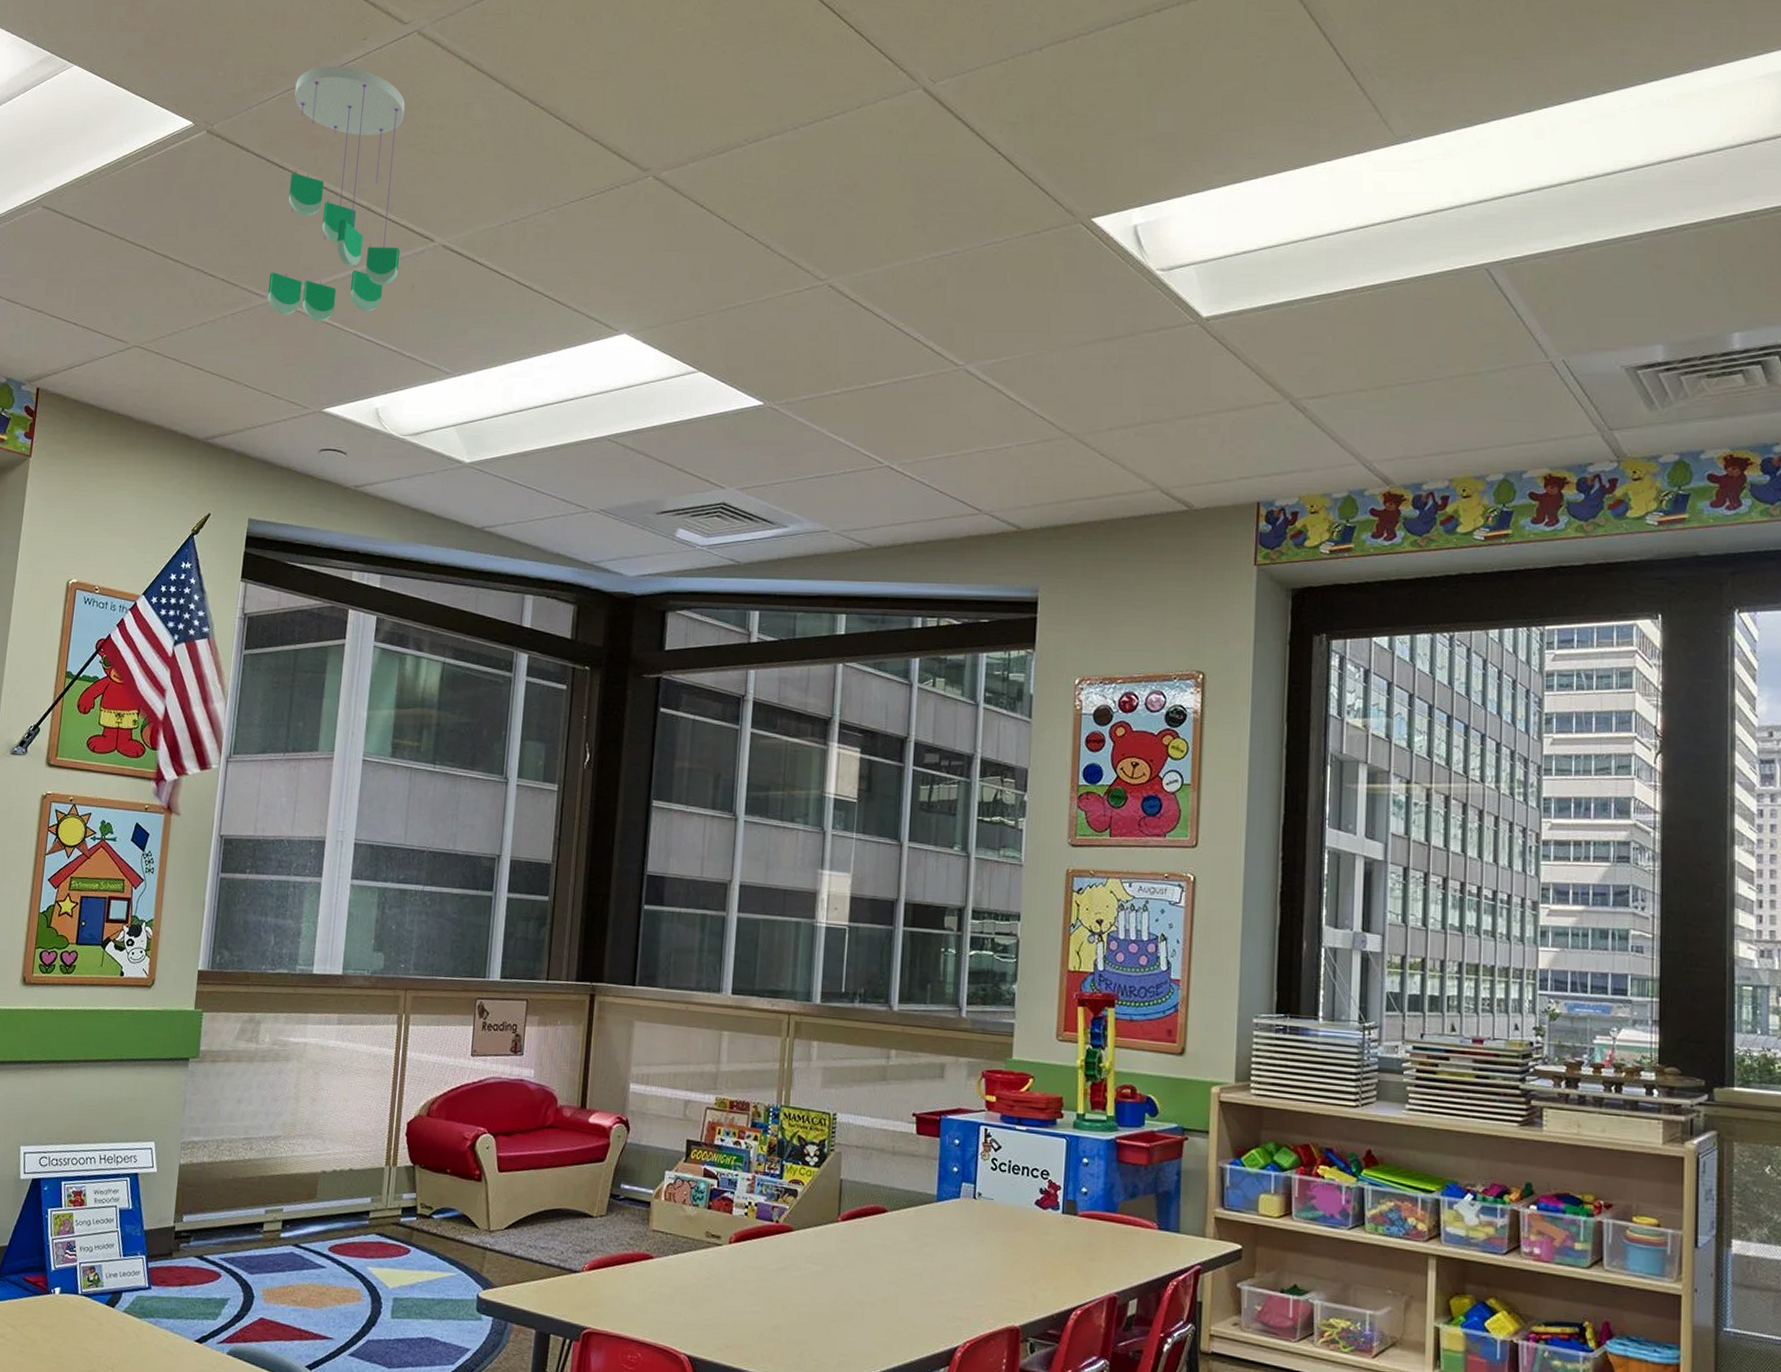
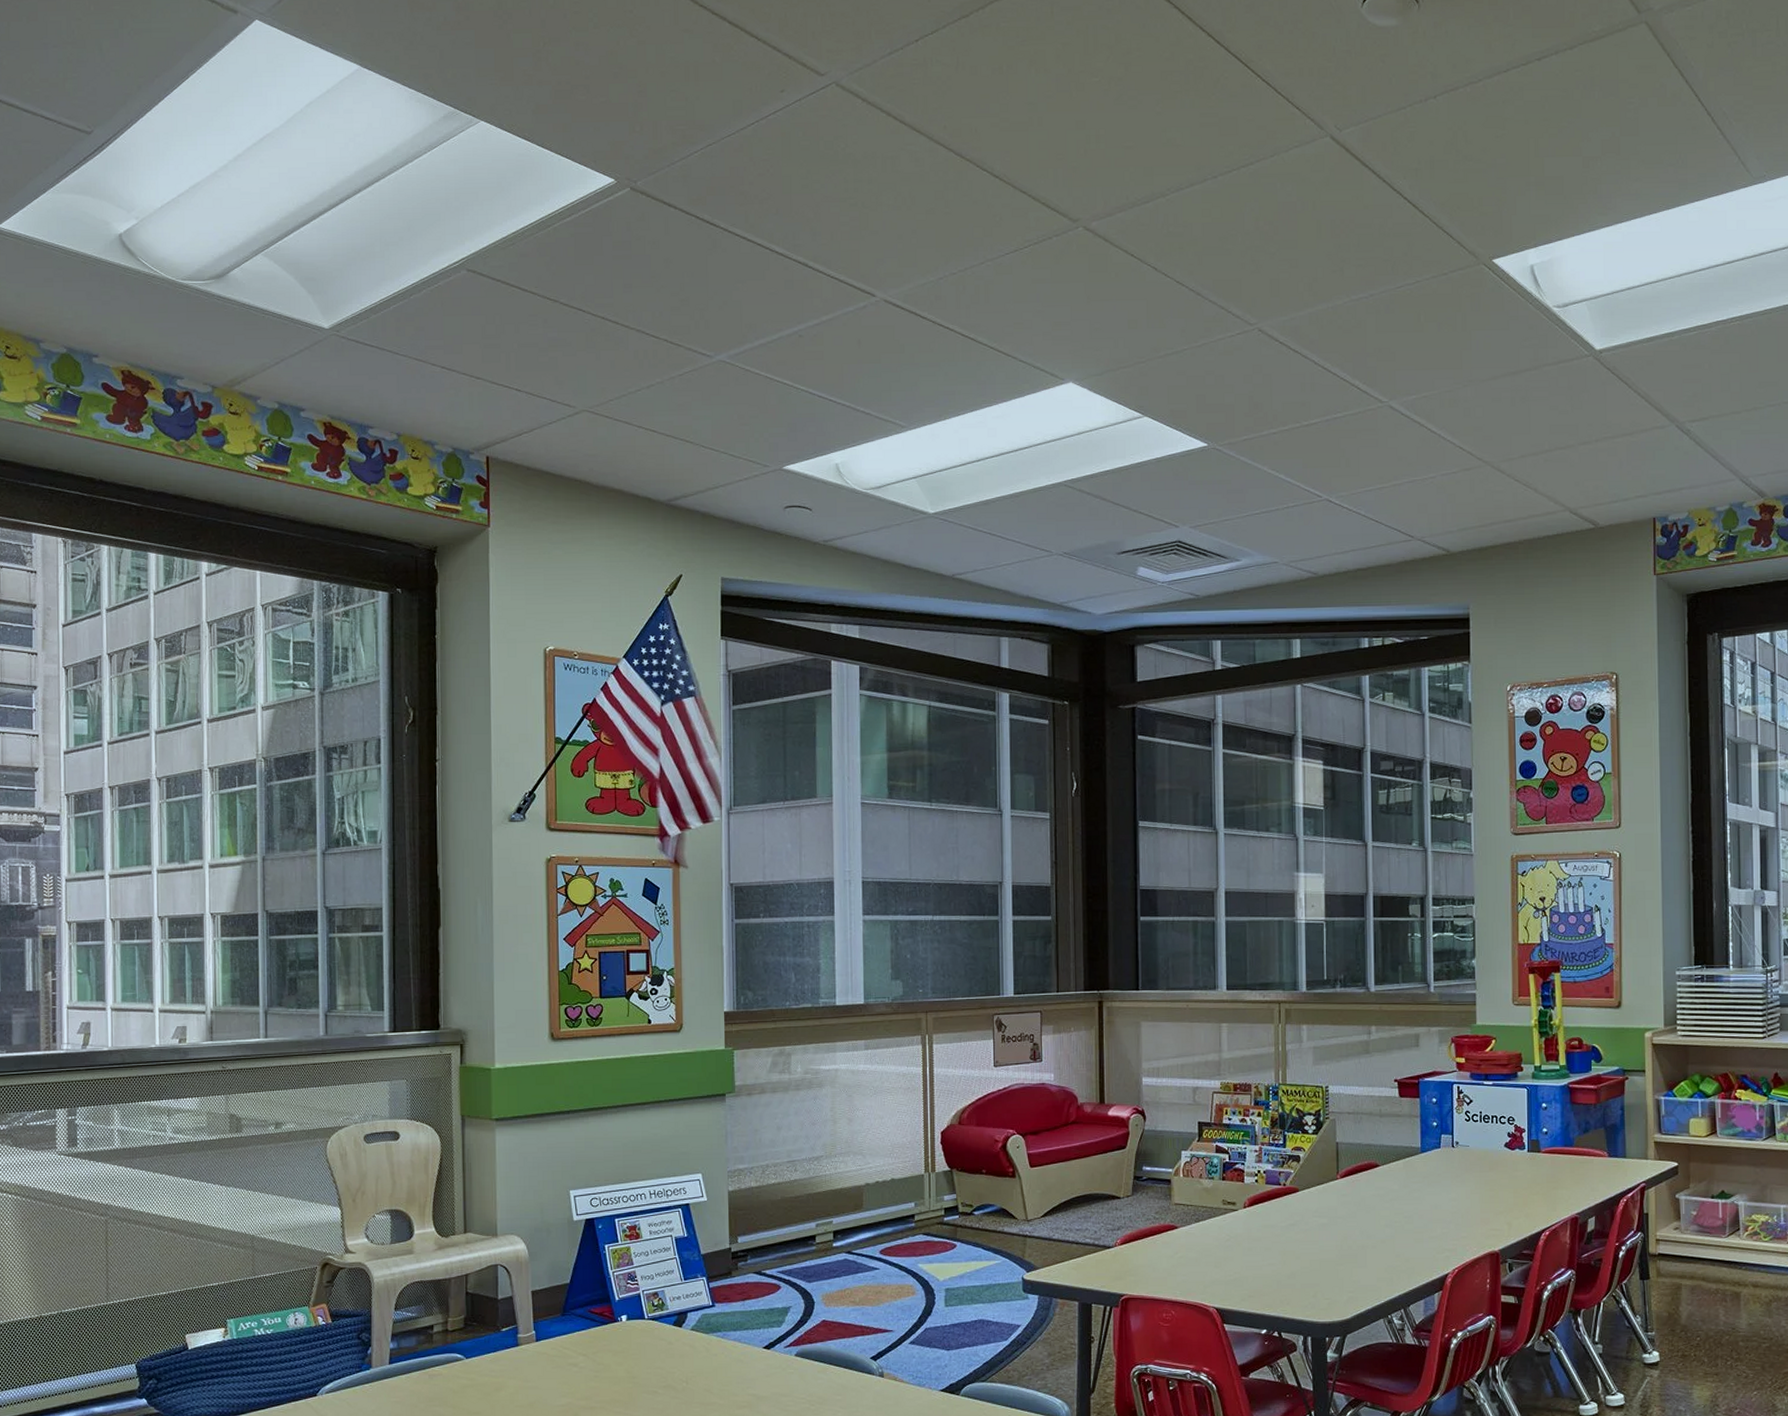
ceiling mobile: present [267,65,406,322] -> none [713,119,843,380]

